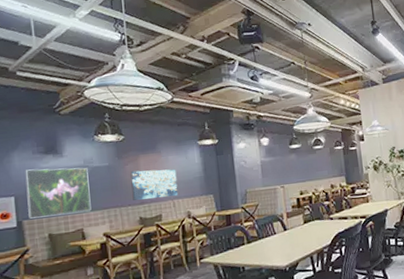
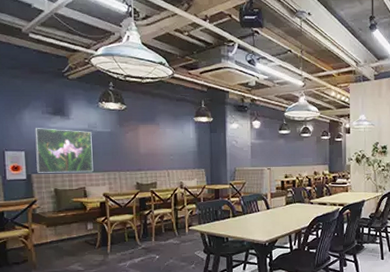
wall art: present [130,169,179,200] -> none [130,139,173,167]

